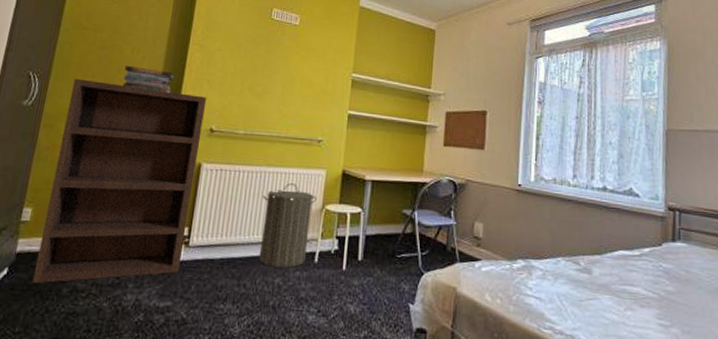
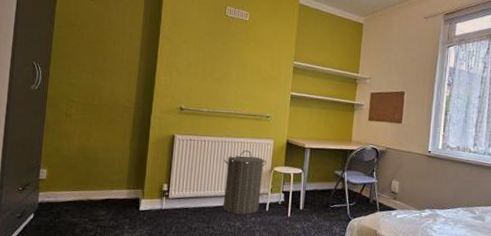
bookcase: present [32,78,207,284] -> none [52,67,176,225]
book stack: present [122,65,175,93] -> none [108,56,150,79]

